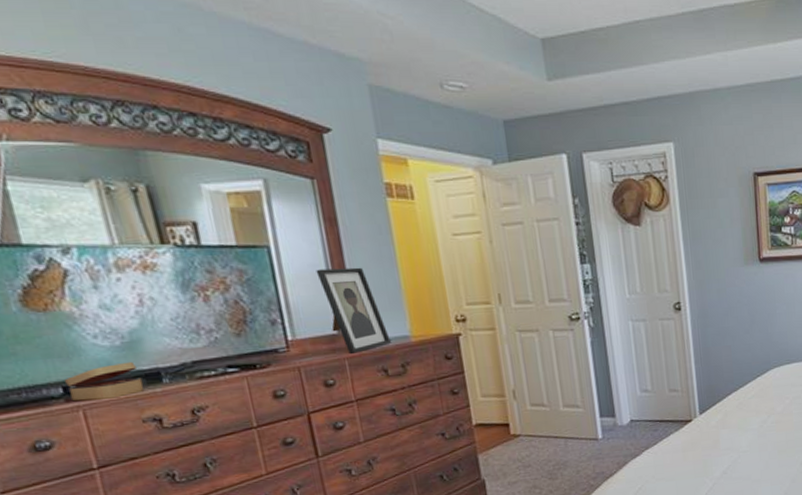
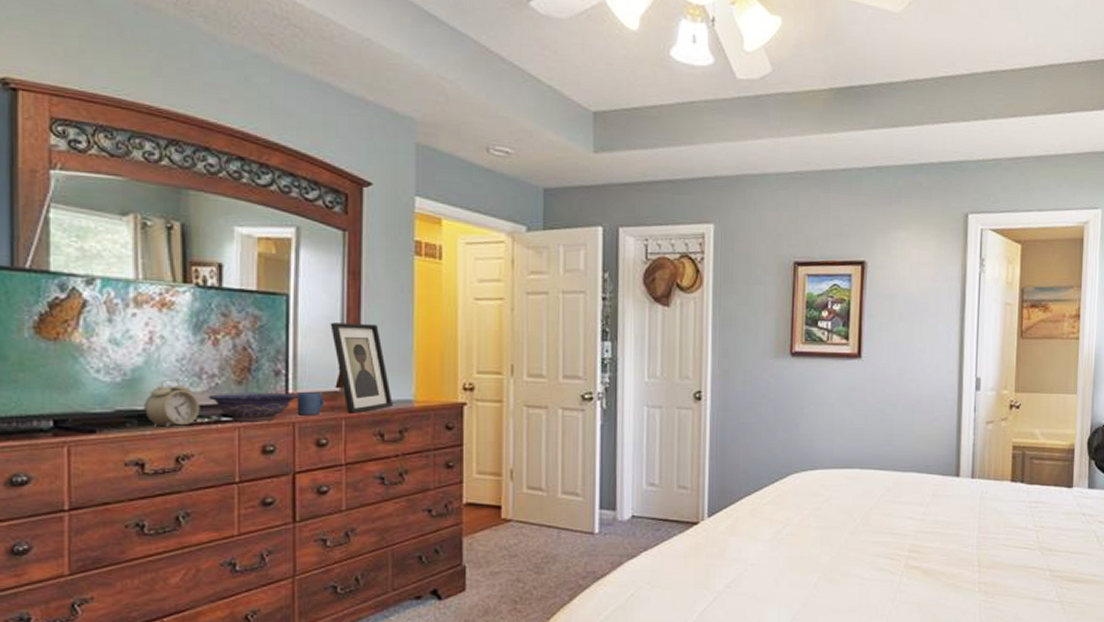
jewelry box: present [65,361,144,403] -> none [58,400,134,438]
alarm clock: none [149,337,206,384] -> present [144,378,200,429]
decorative bowl: none [210,340,298,372] -> present [208,393,298,422]
mug: none [296,336,325,361] -> present [297,391,324,417]

